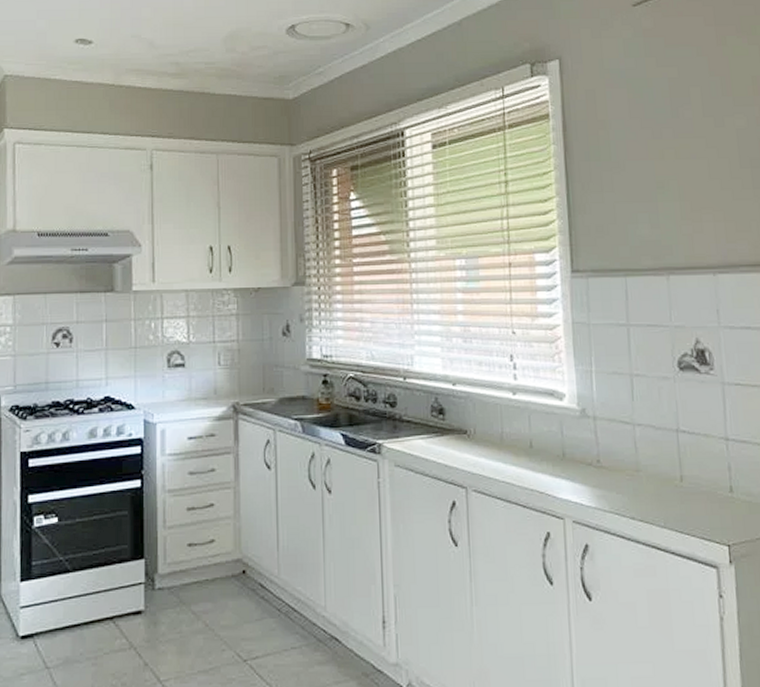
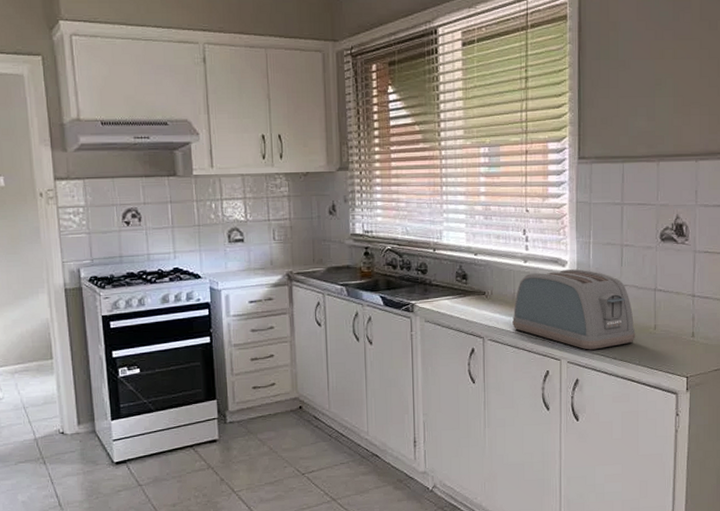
toaster: none [501,403,657,507] -> present [512,268,635,350]

